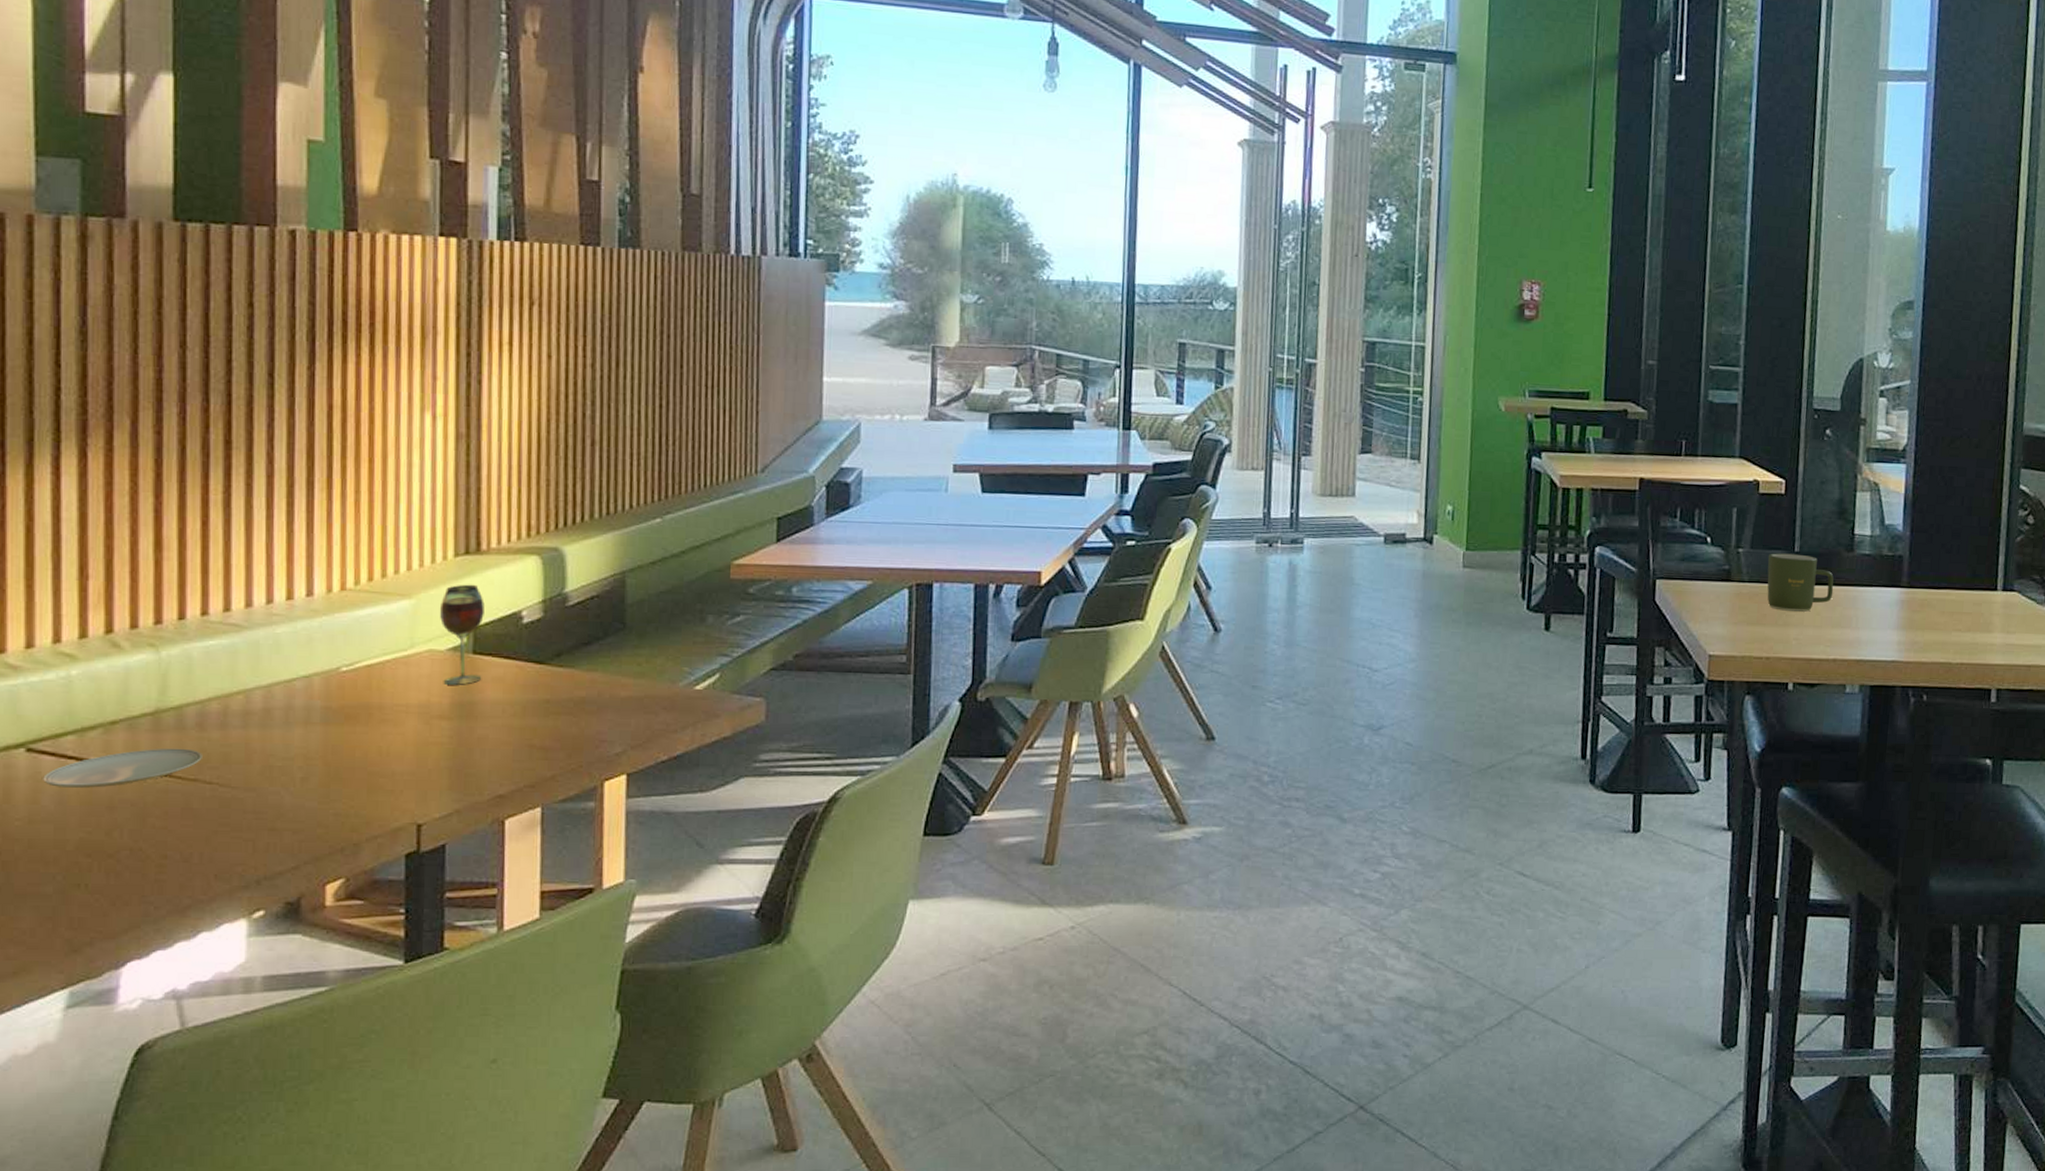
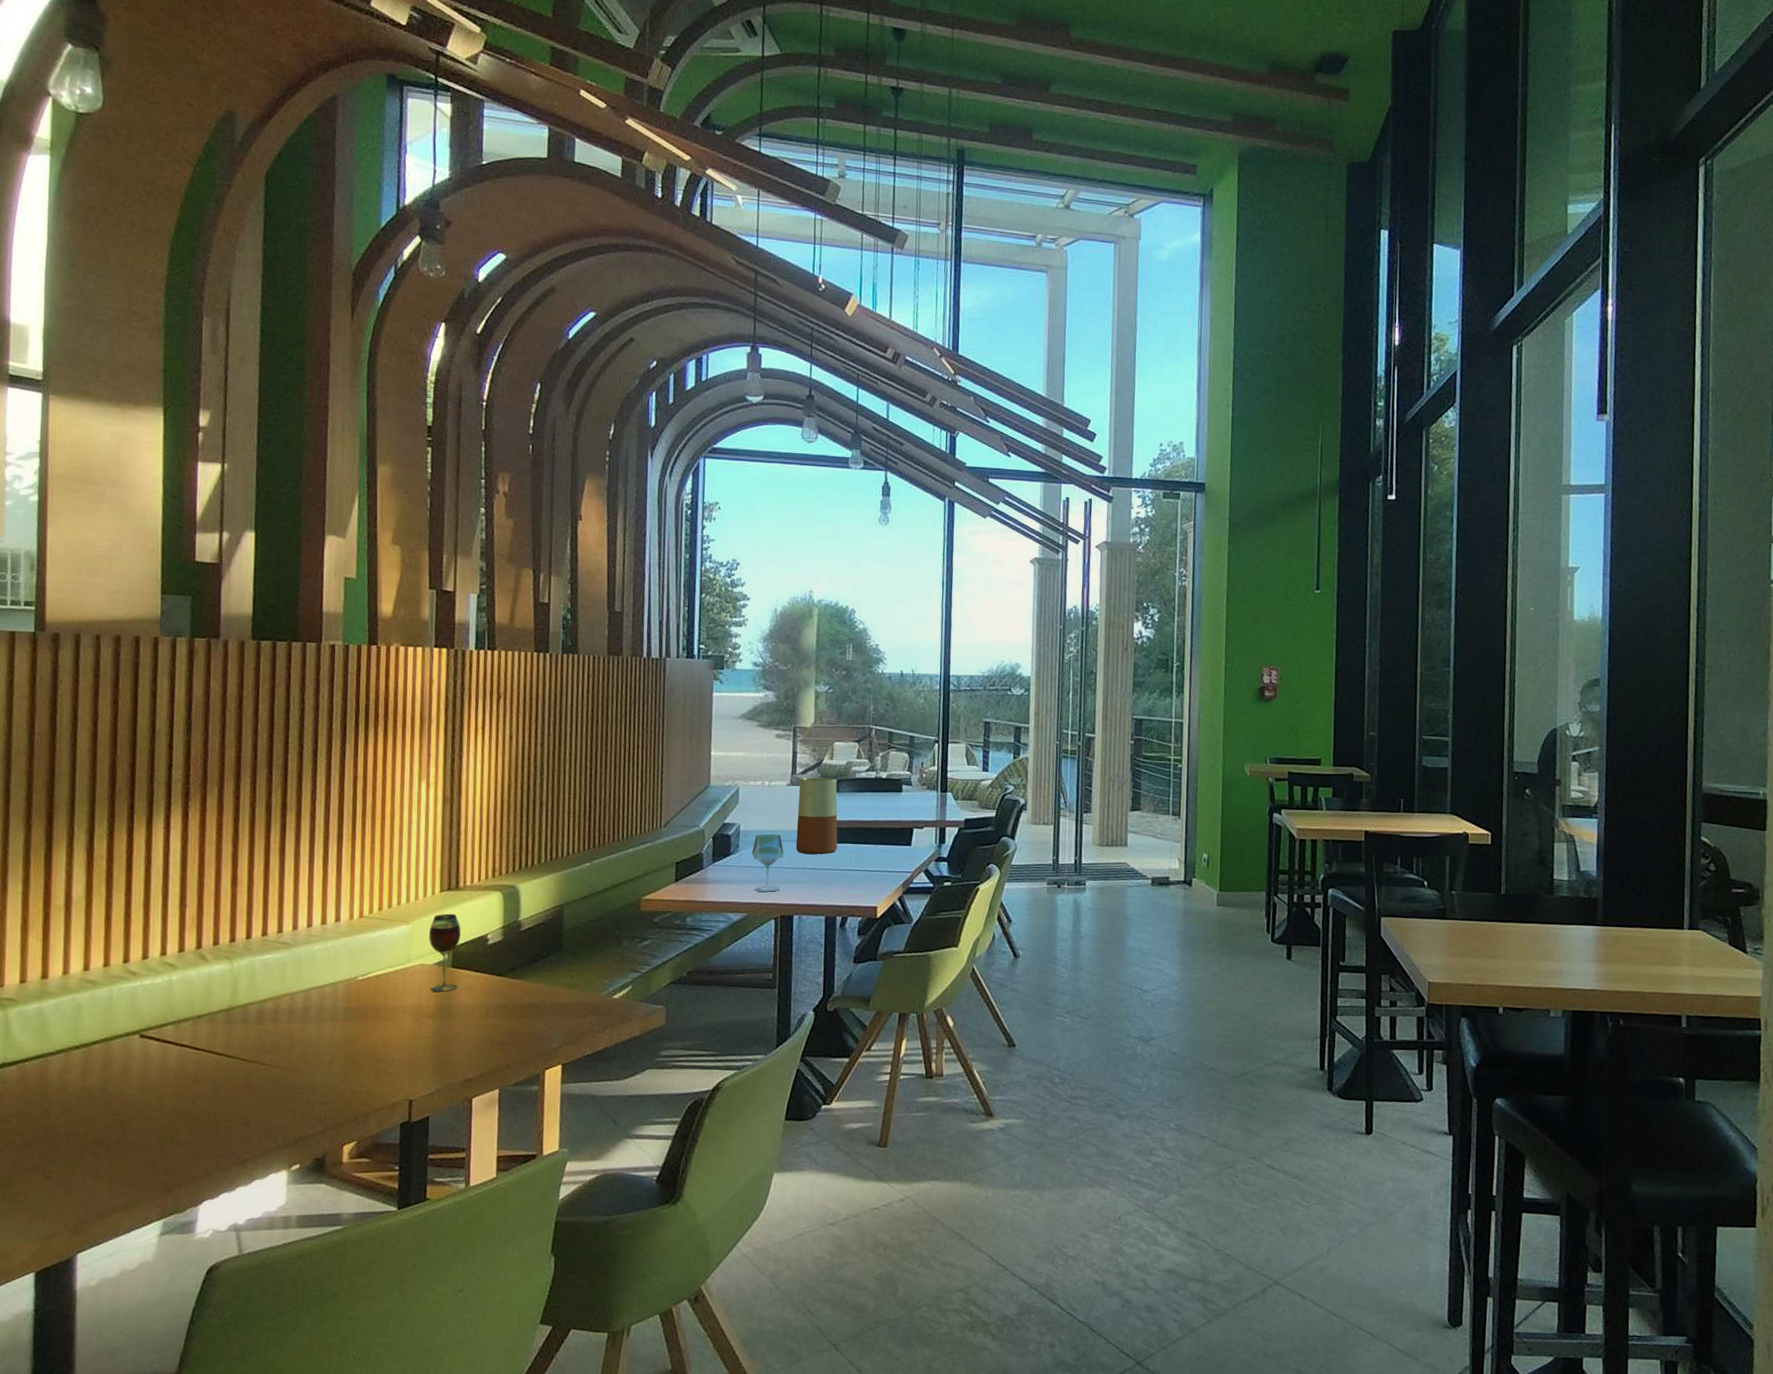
plate: present [43,748,202,788] -> none [151,1036,260,1066]
wine glass: none [879,481,920,554] -> present [752,833,784,892]
vase: none [935,410,991,507] -> present [795,777,838,854]
mug: present [1767,553,1834,612] -> none [1477,895,1537,946]

